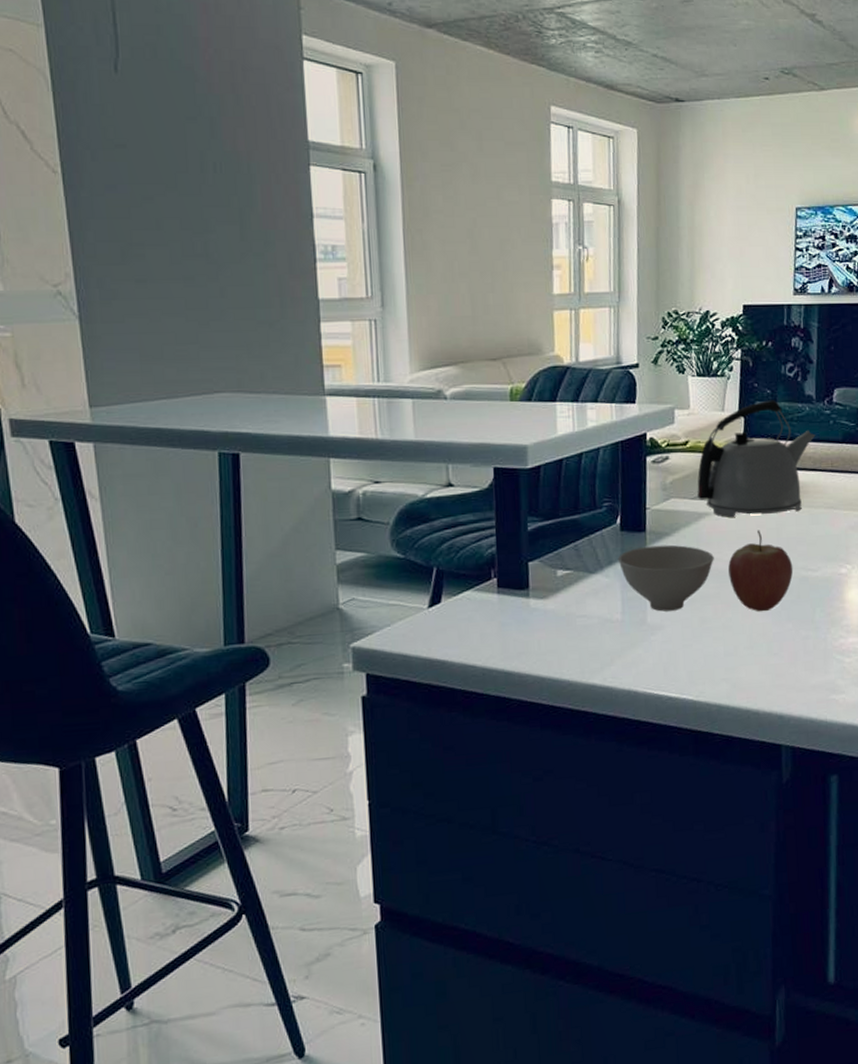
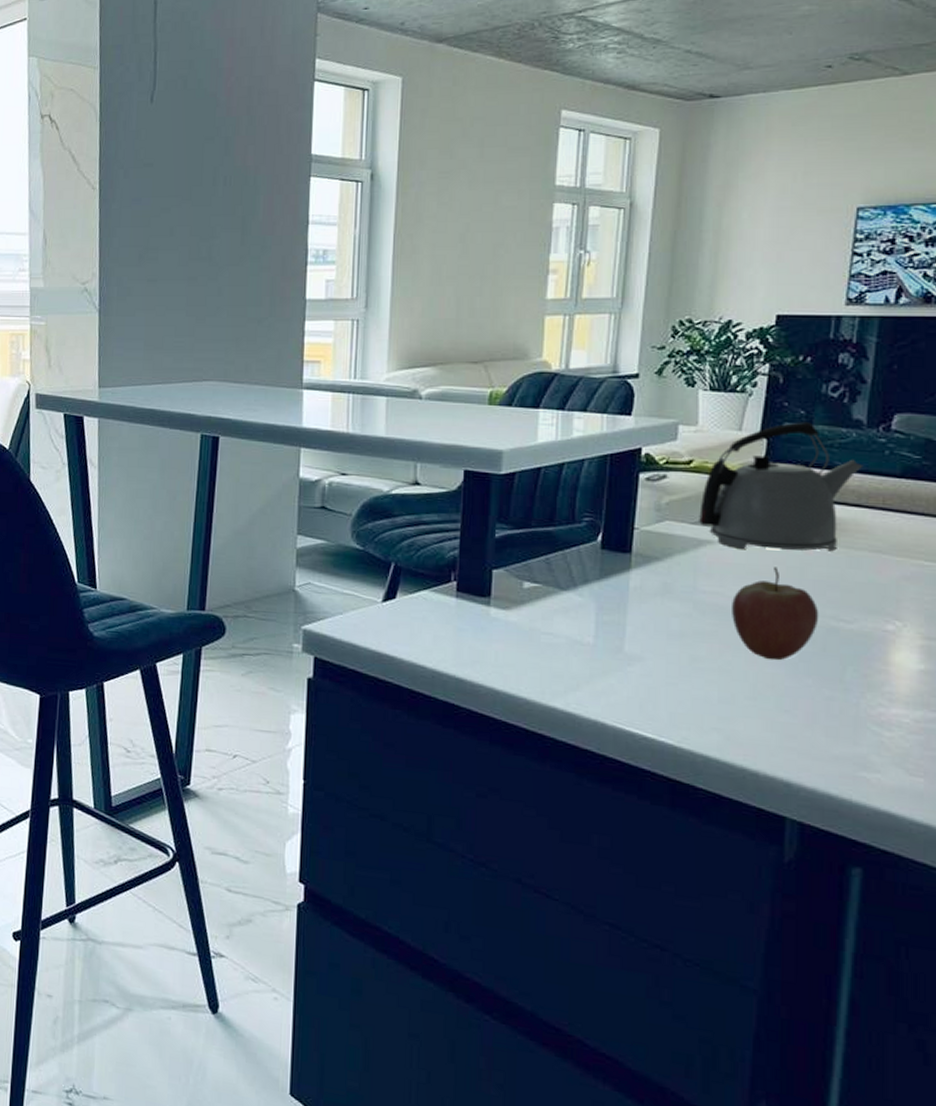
bowl: present [617,544,714,612] -> none [595,568,714,643]

